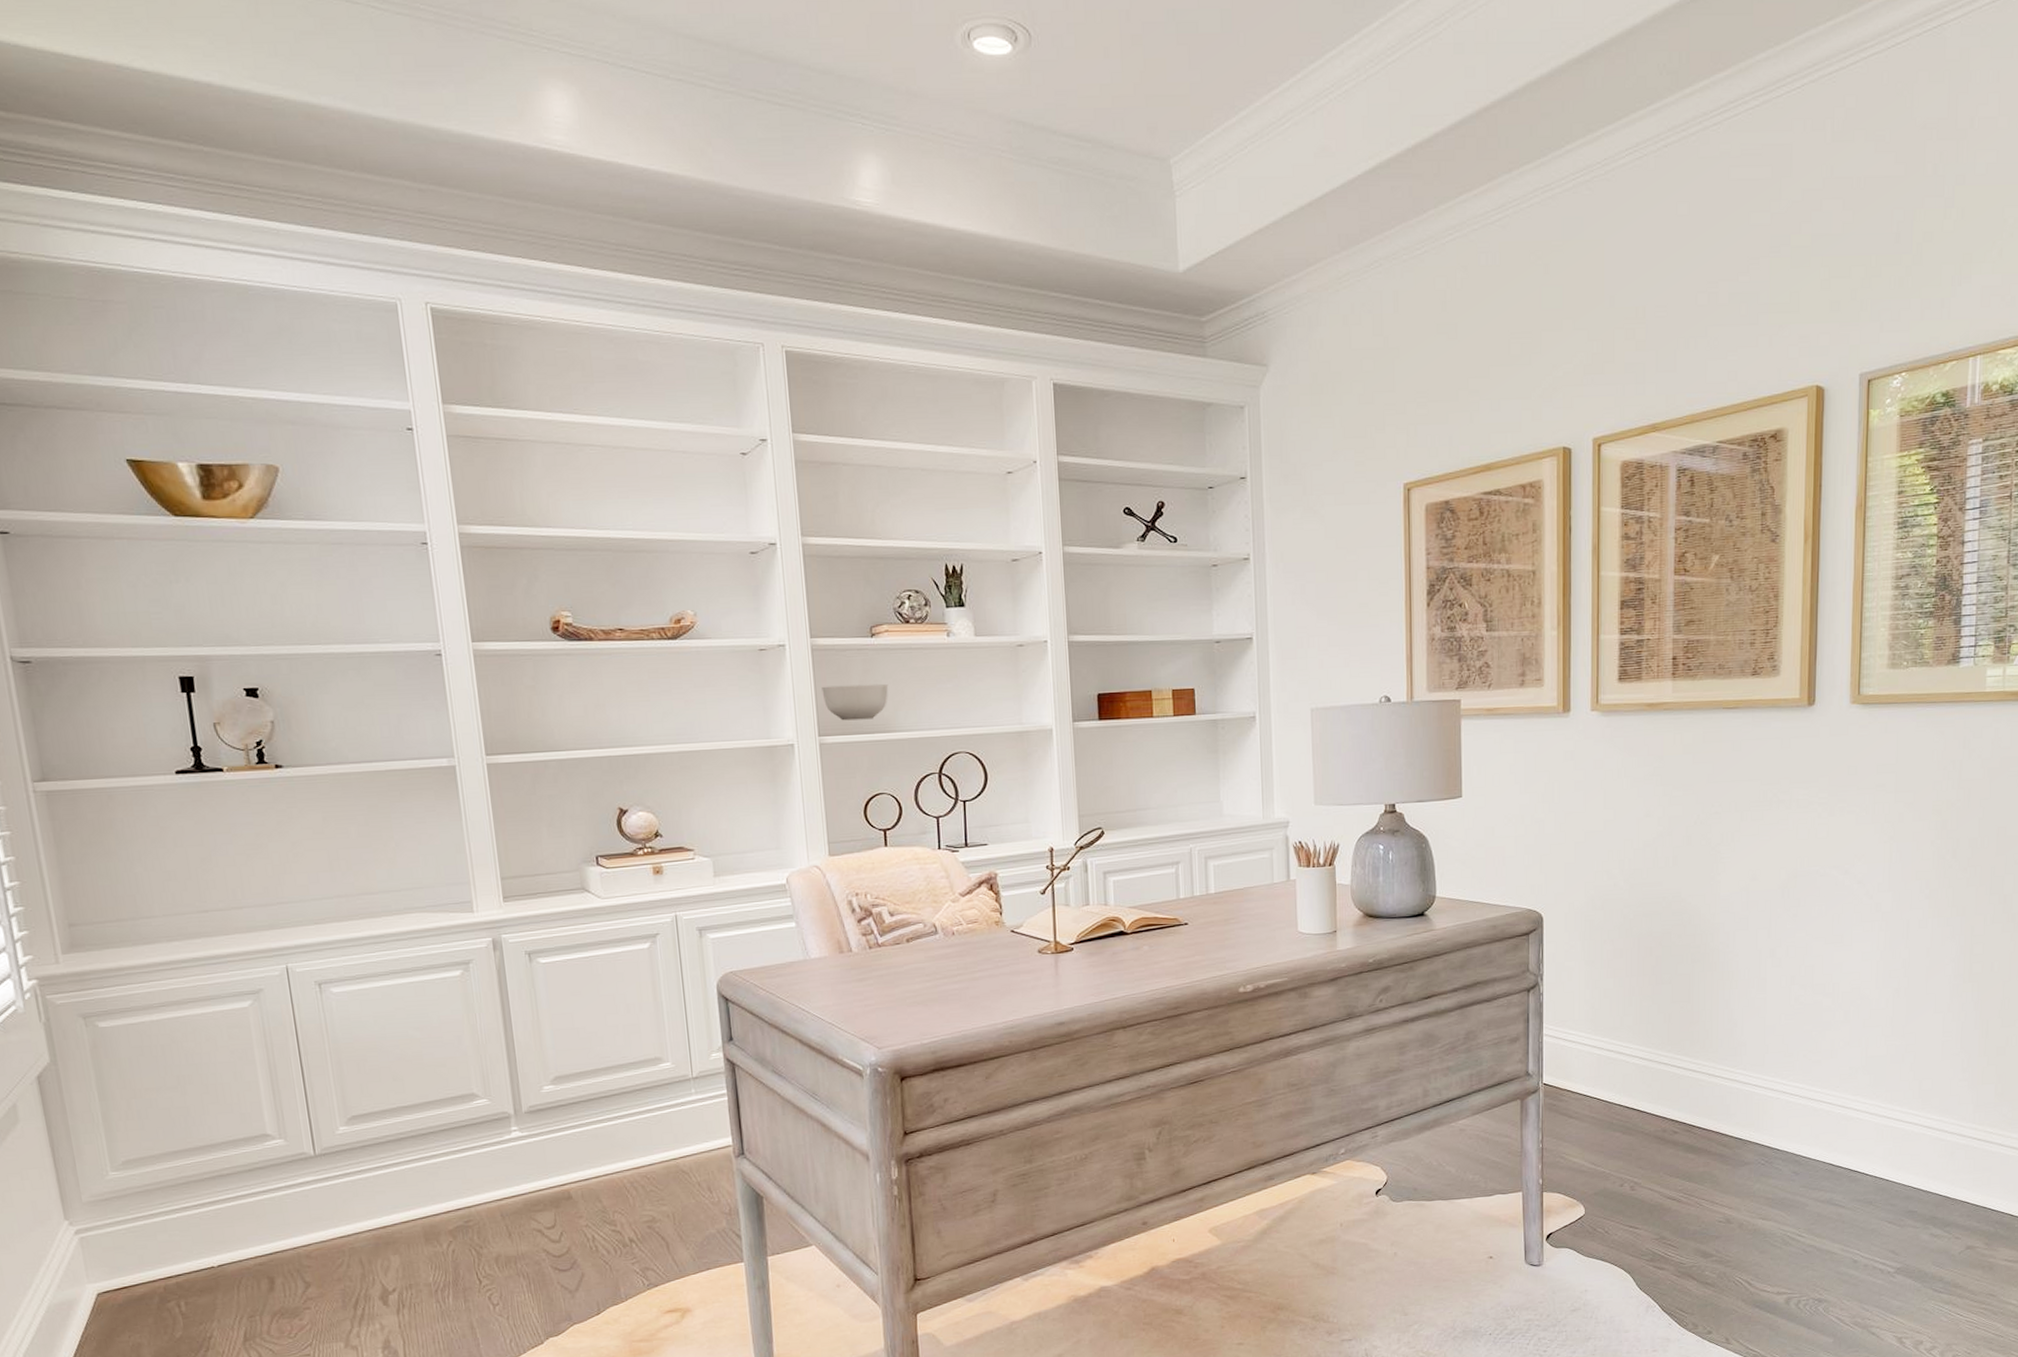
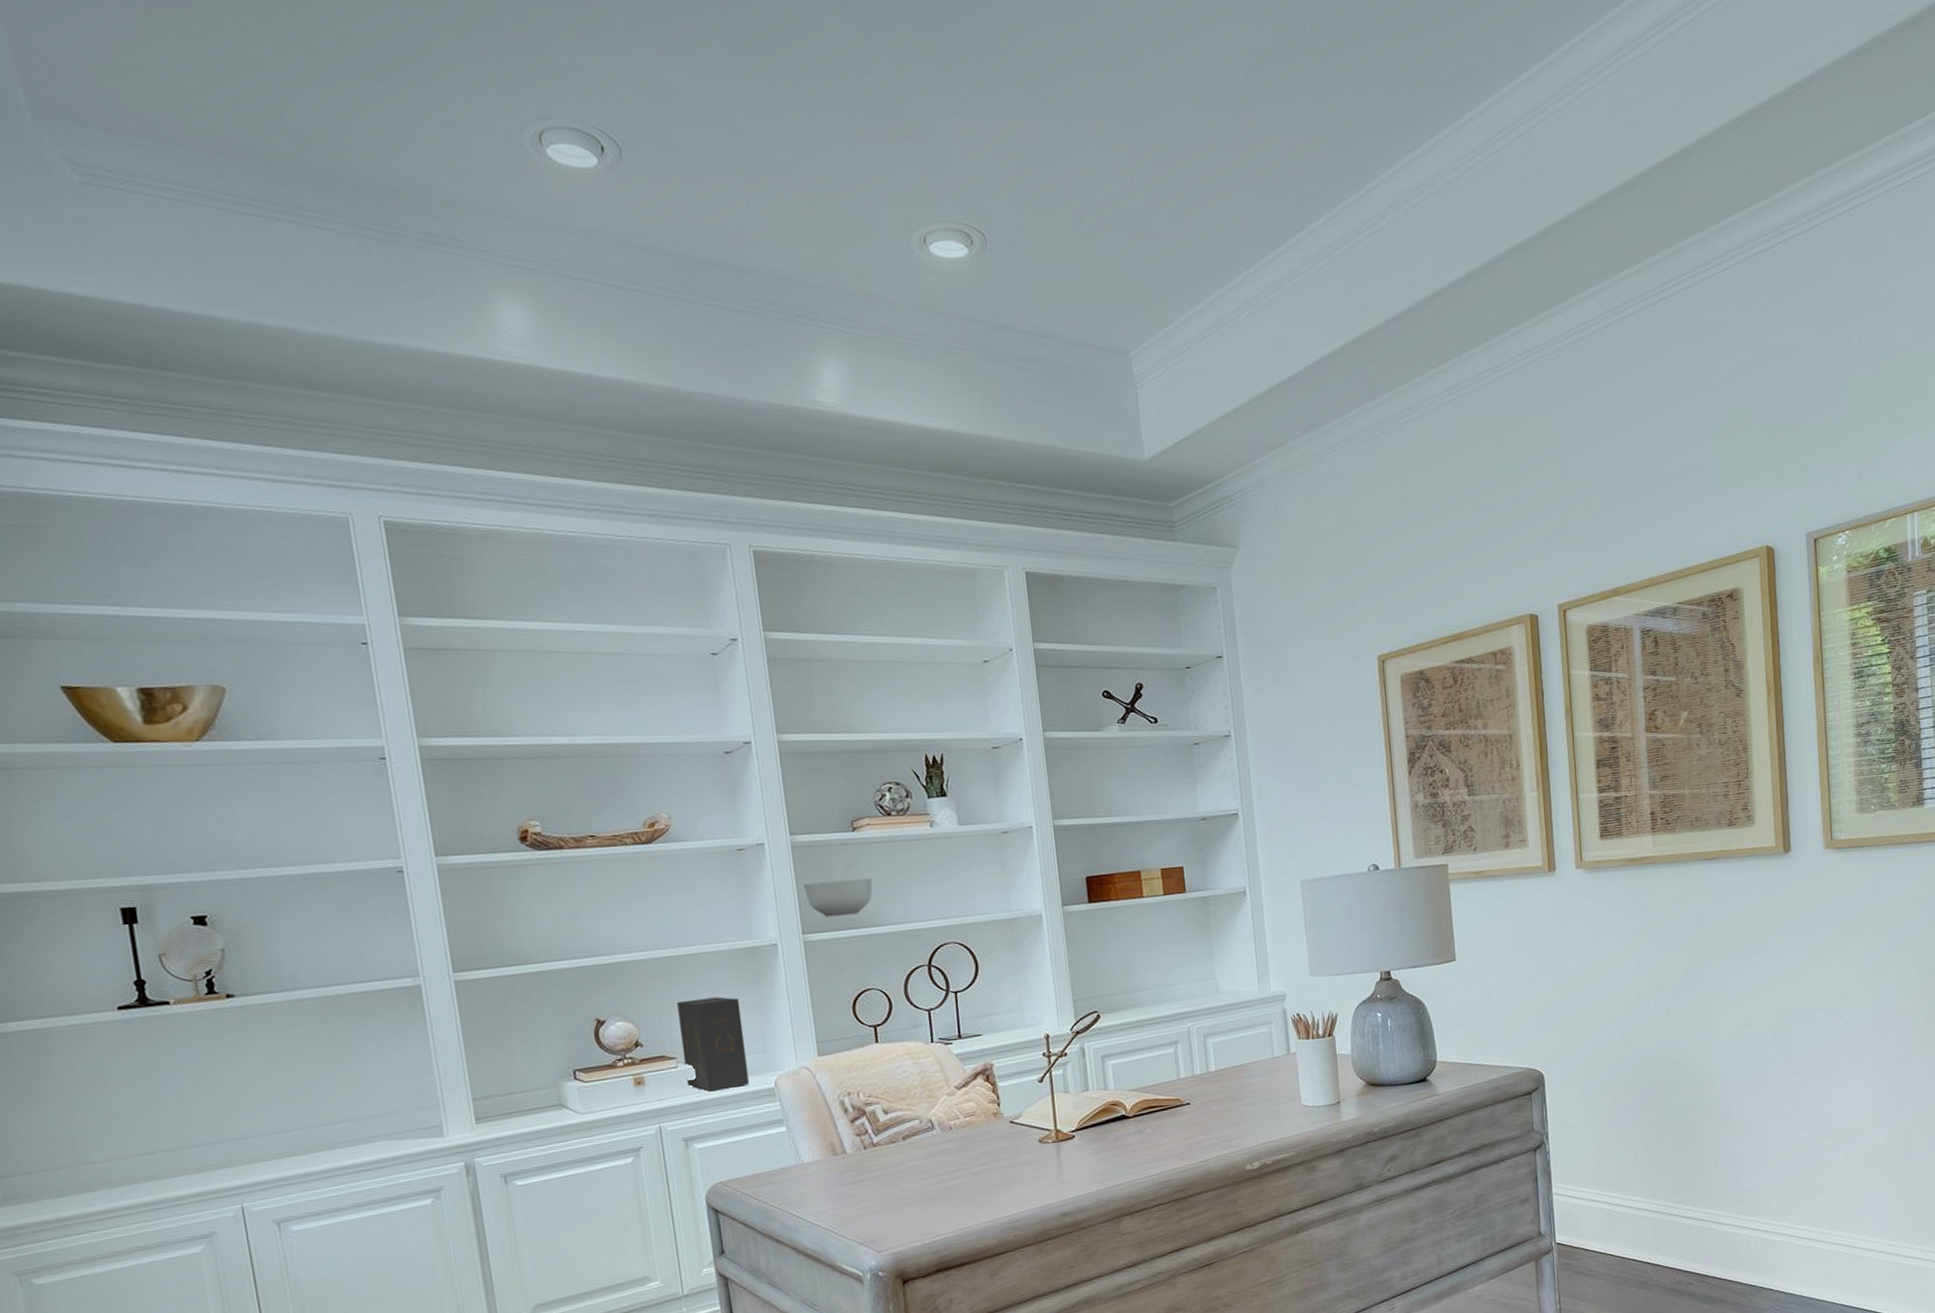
decorative box: none [696,793,762,884] -> present [677,996,749,1092]

